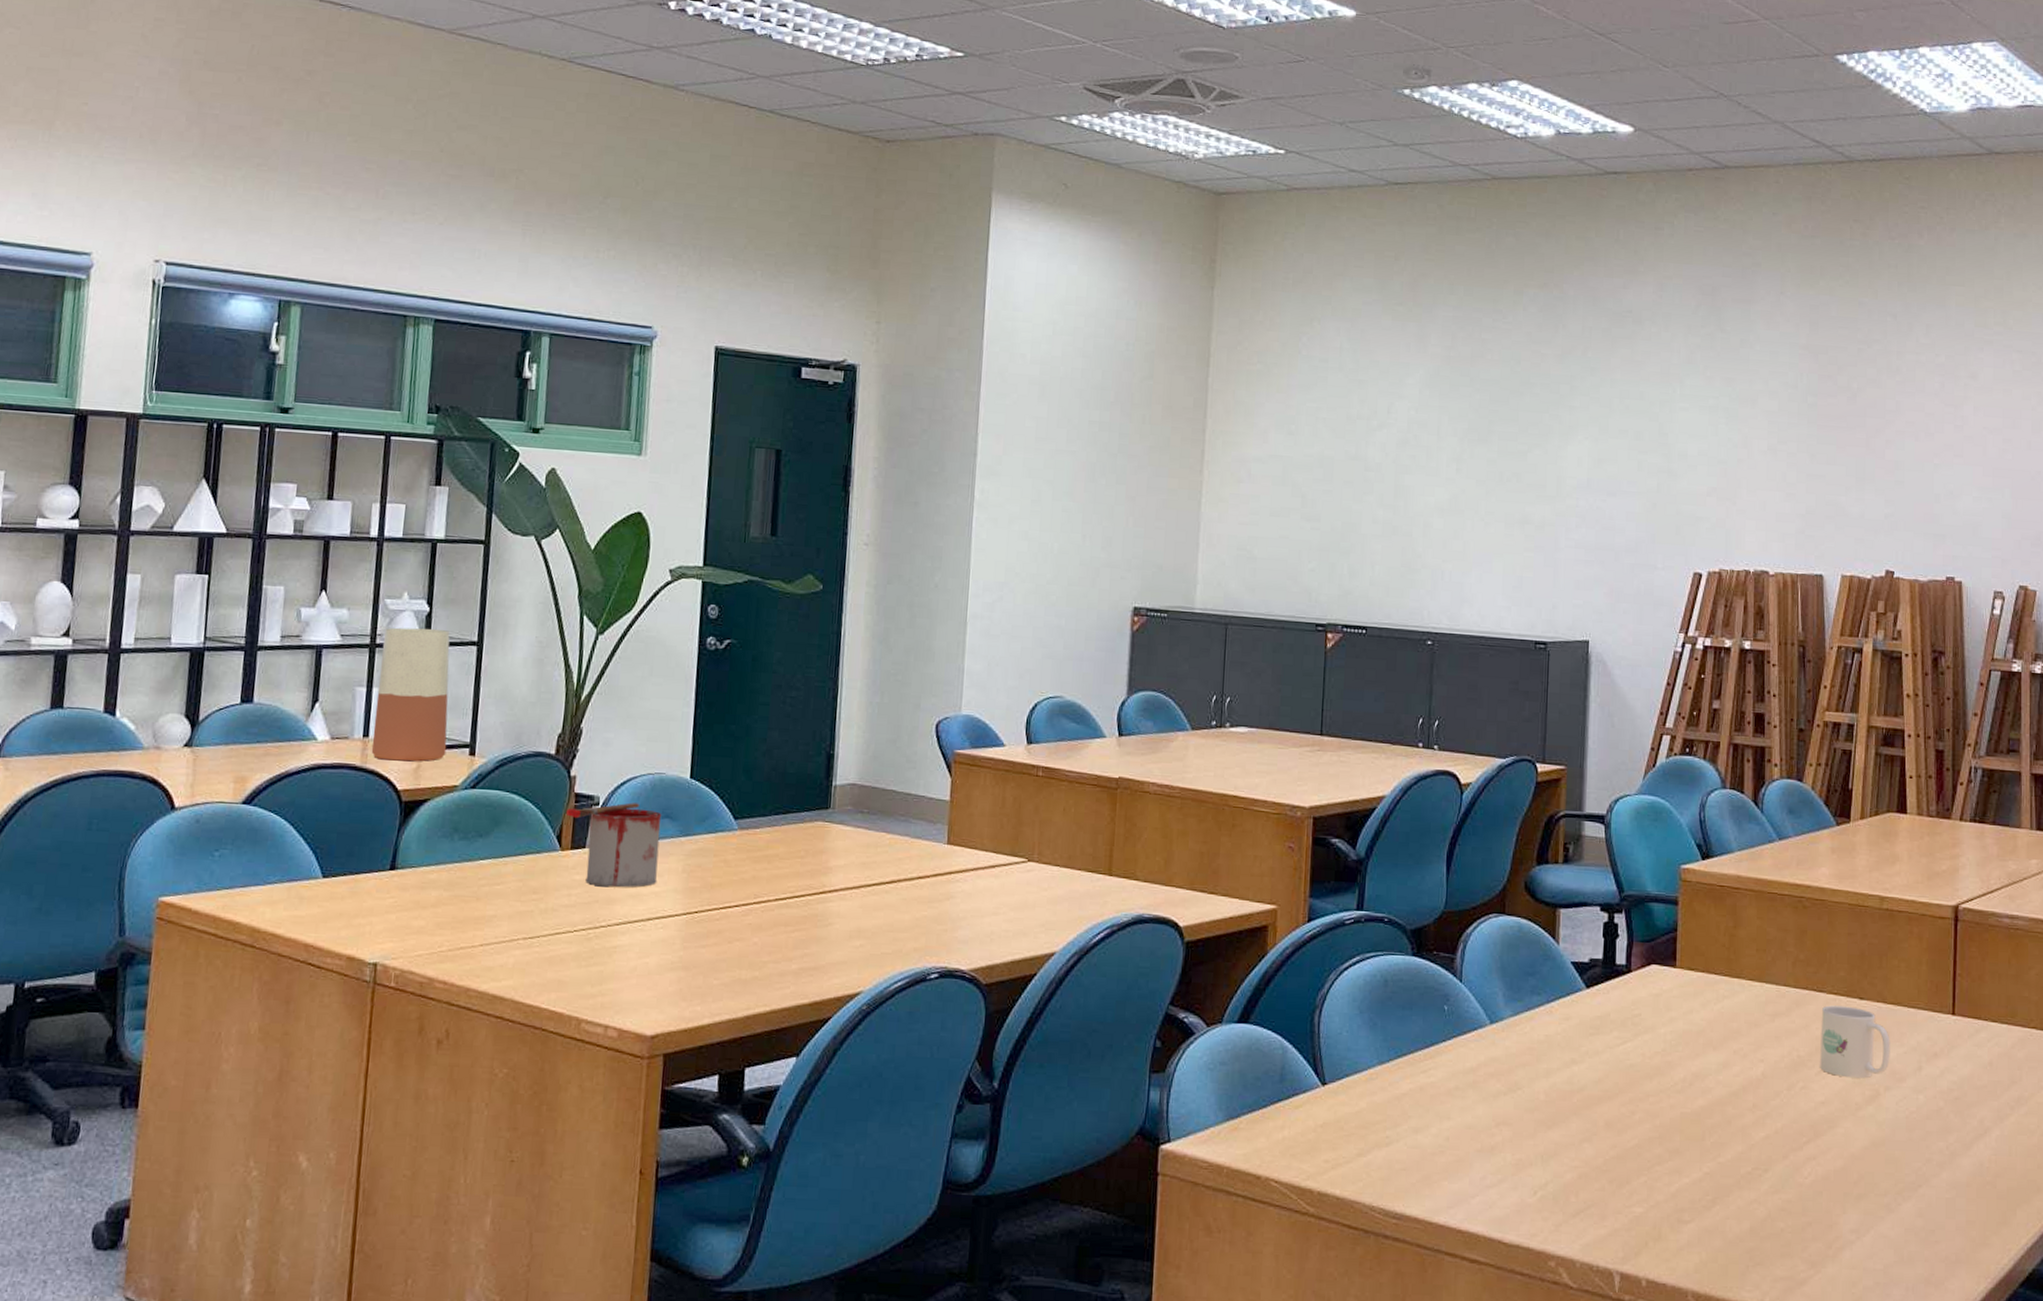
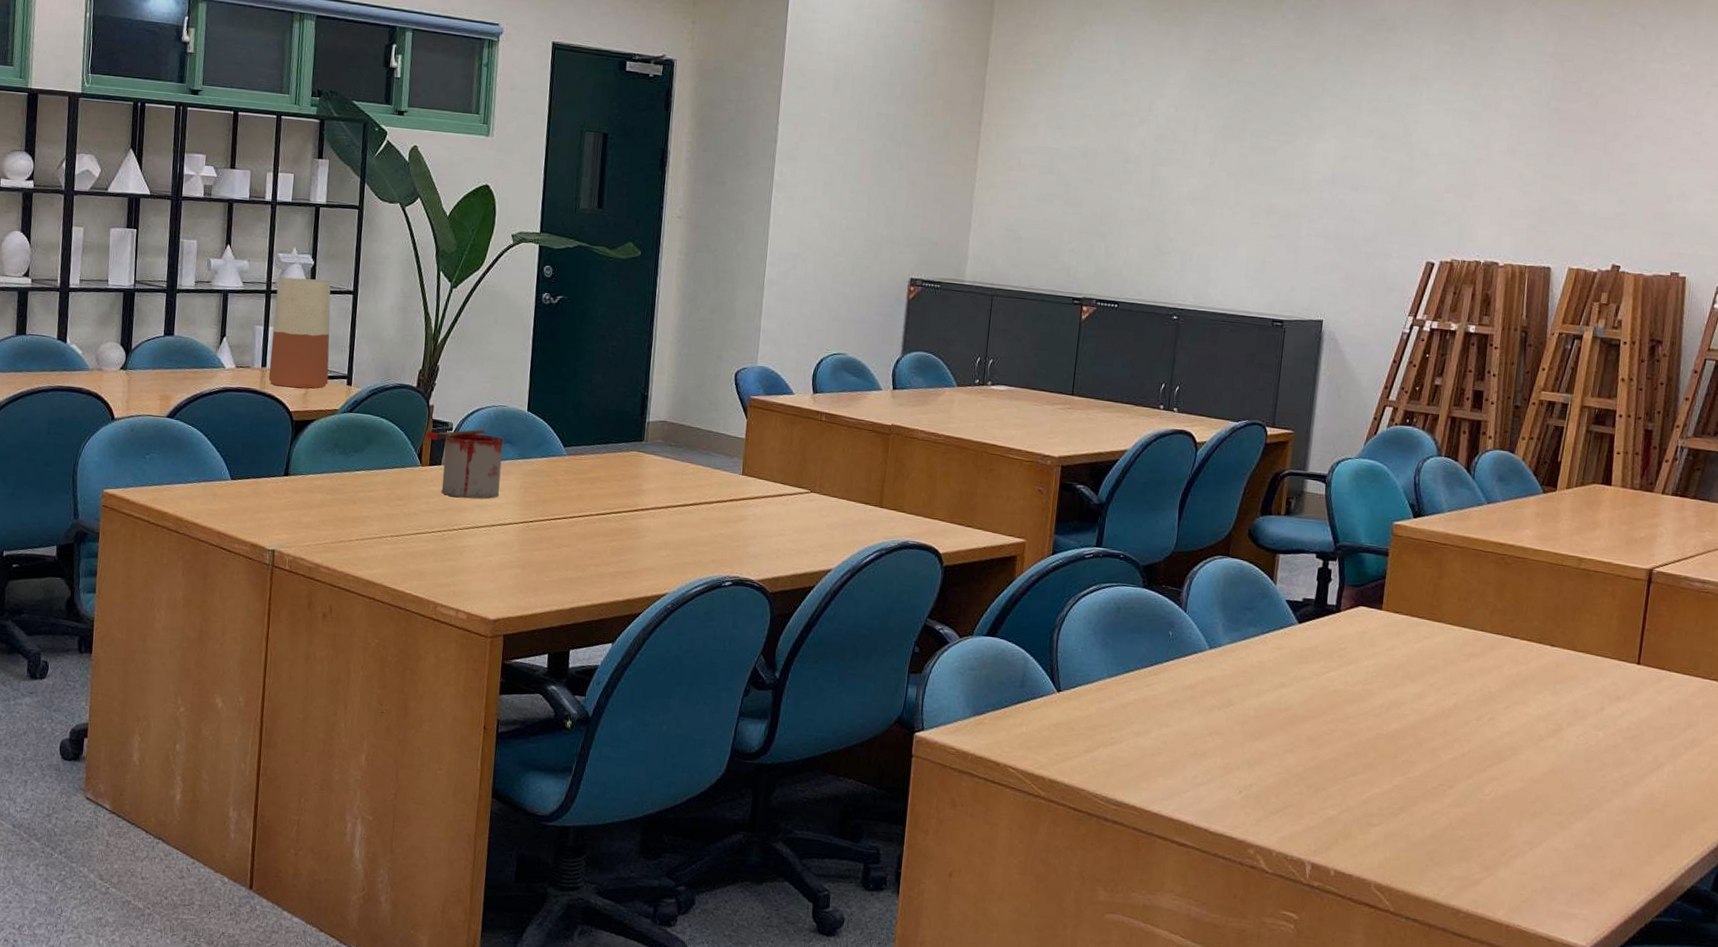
mug: present [1819,1005,1890,1079] -> none [1507,650,1577,715]

